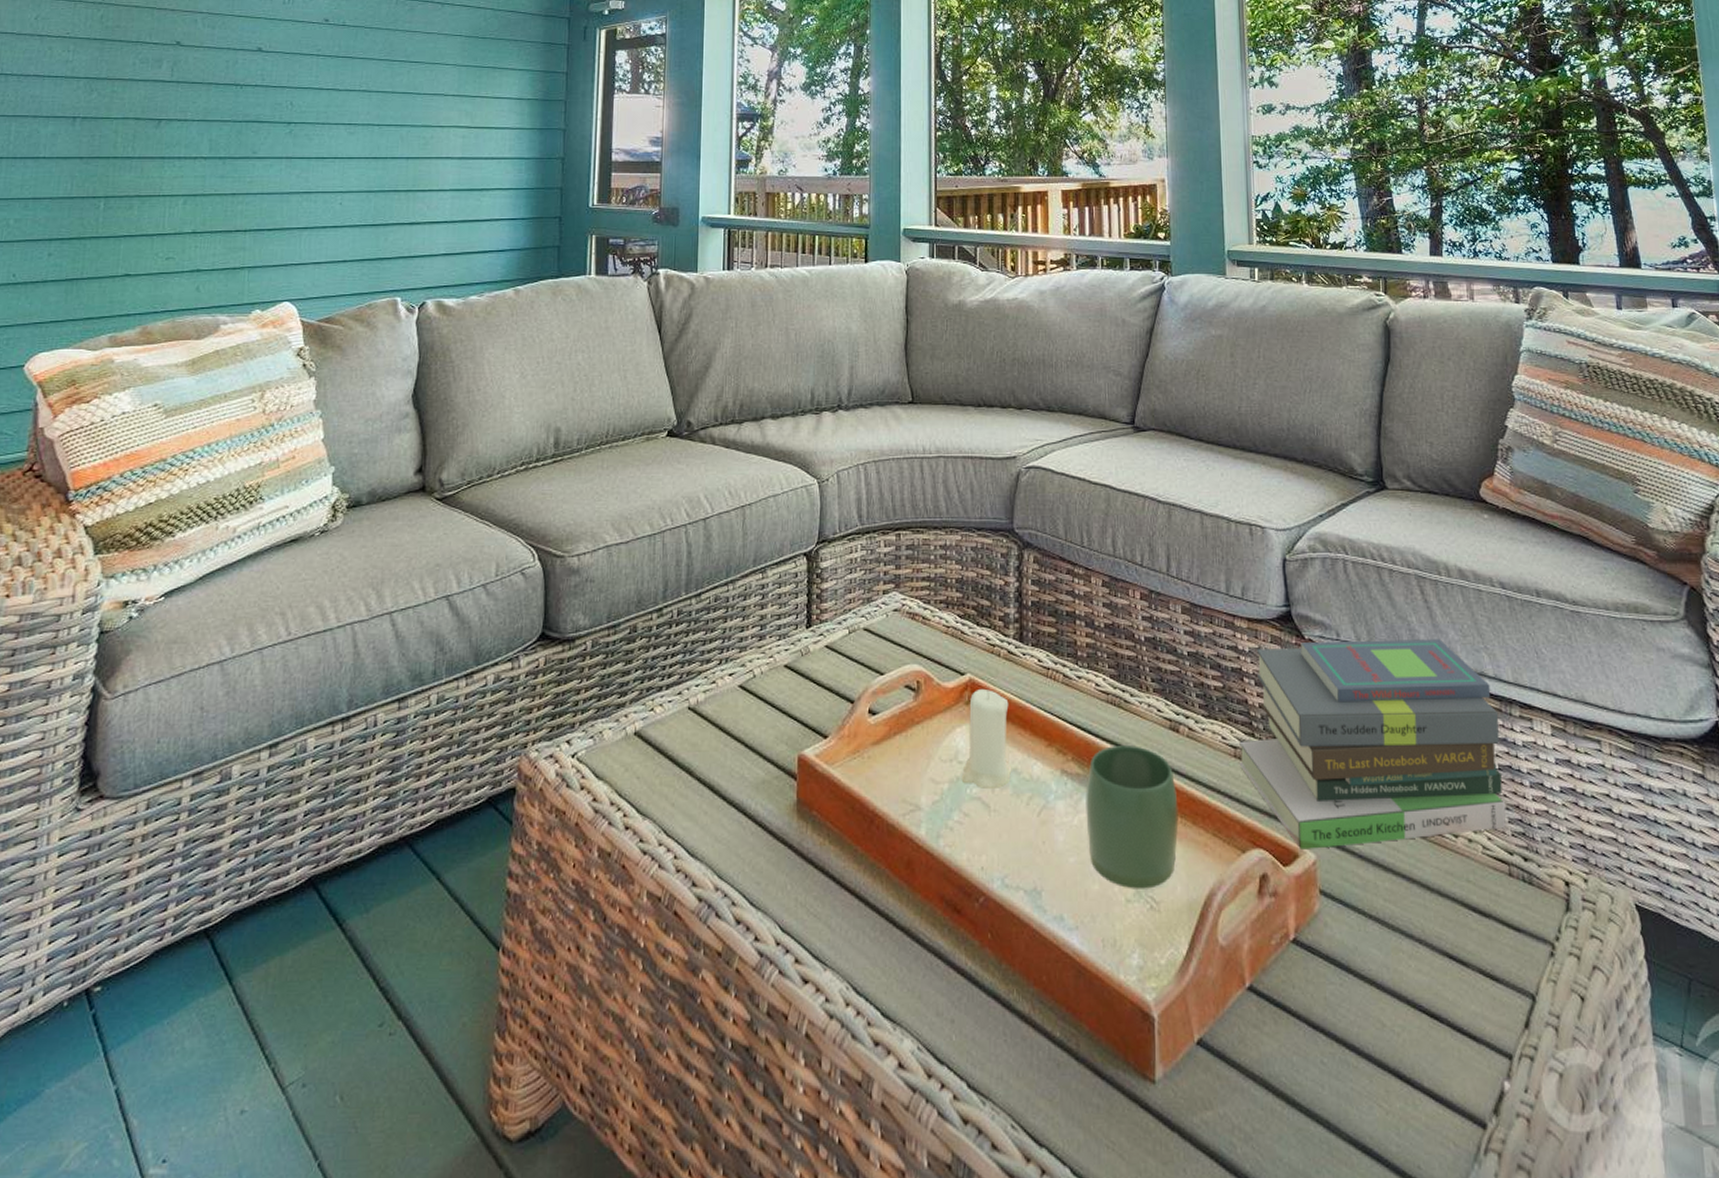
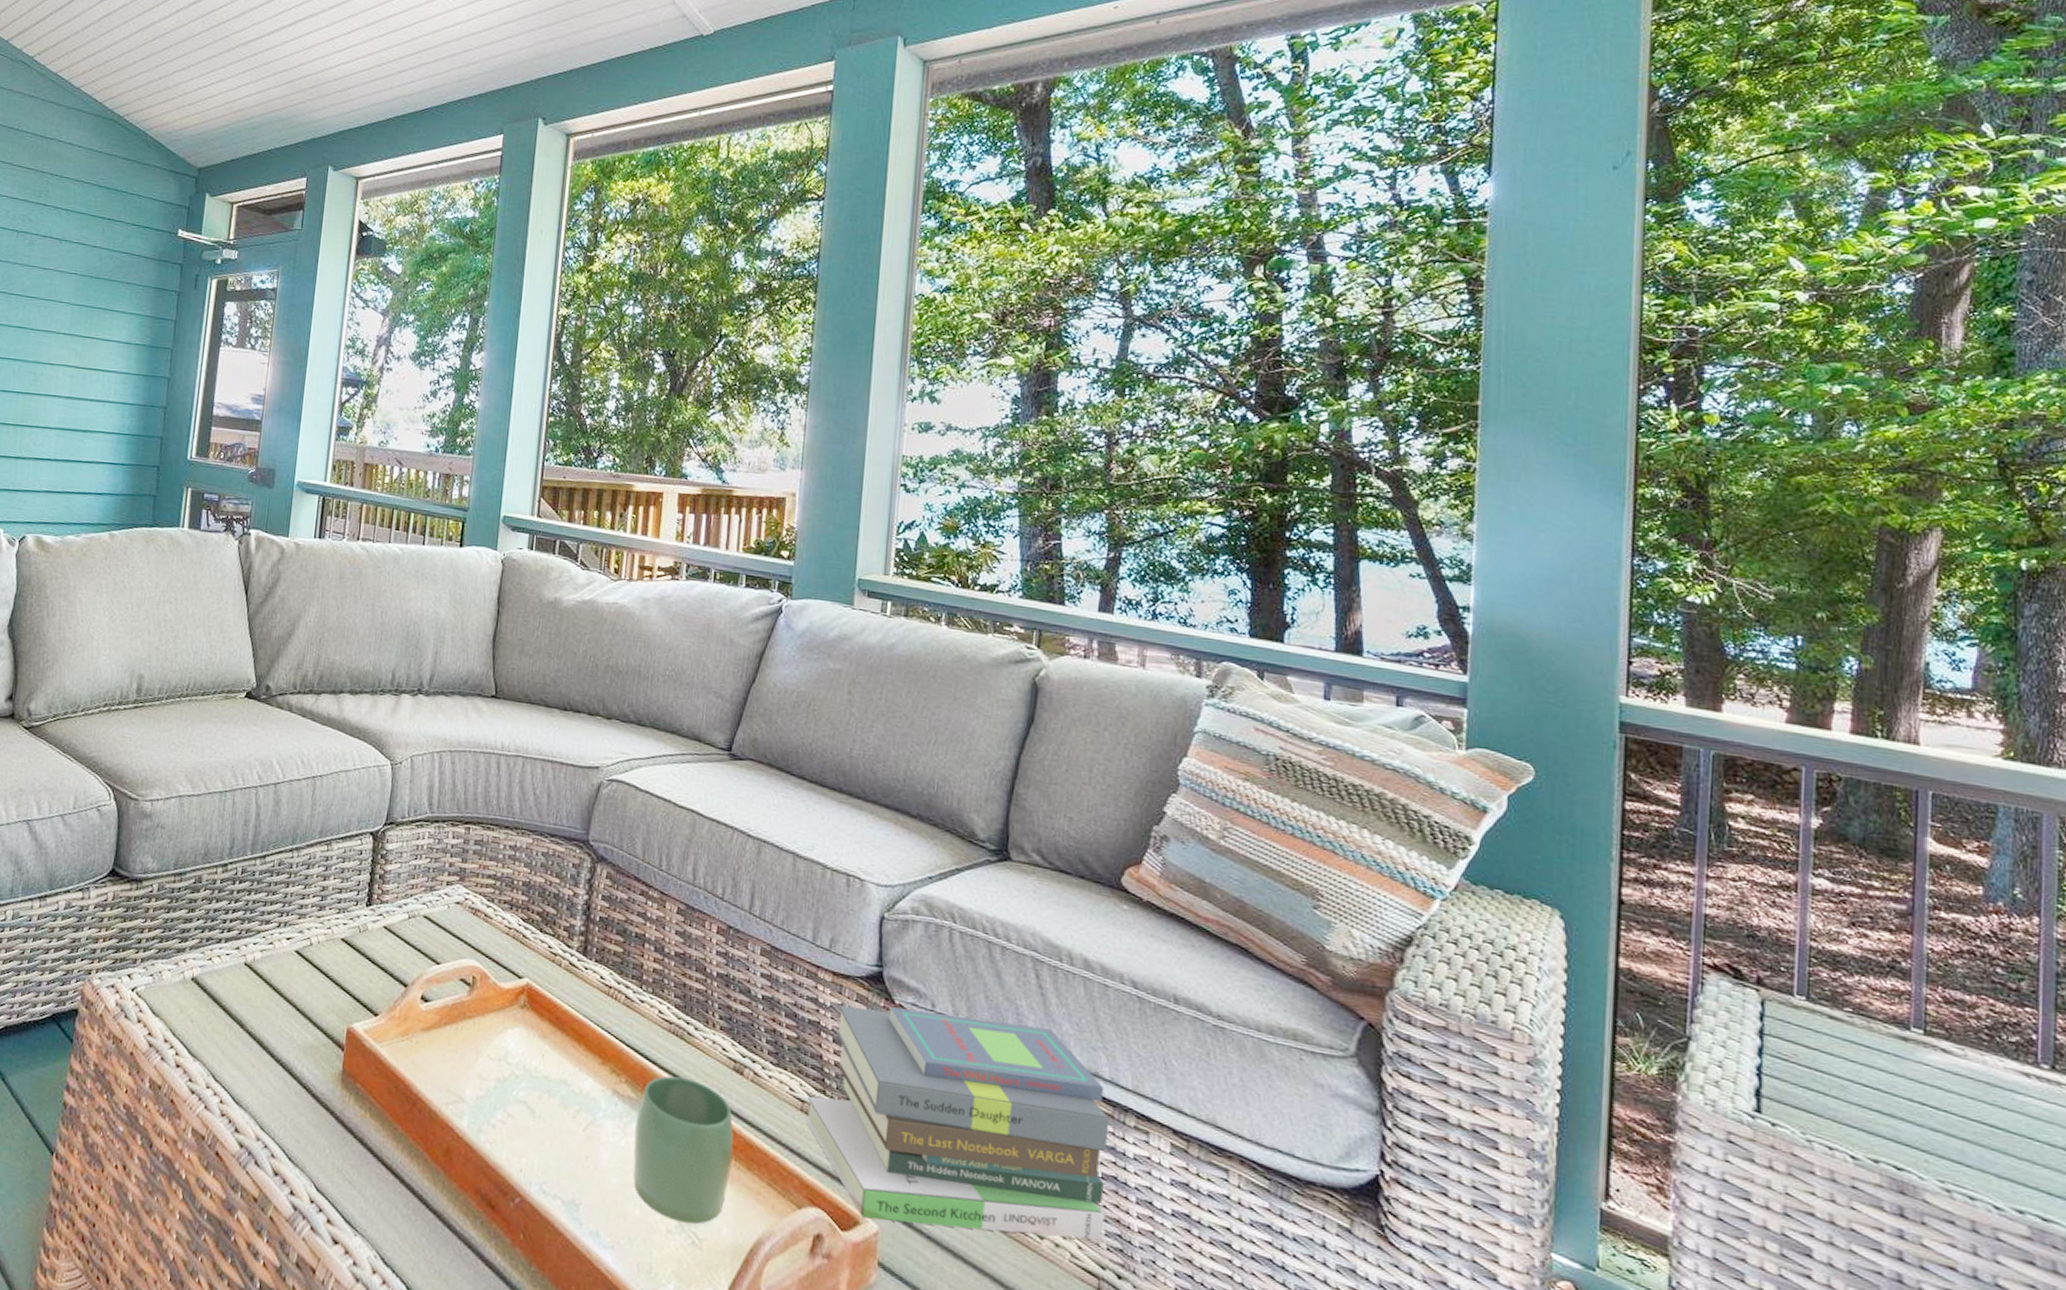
candle: present [961,688,1012,790] -> none [508,994,565,1097]

